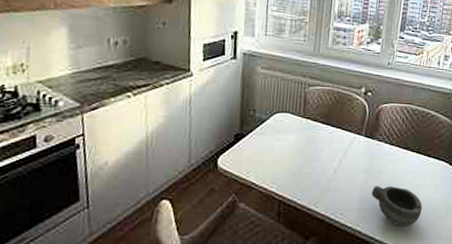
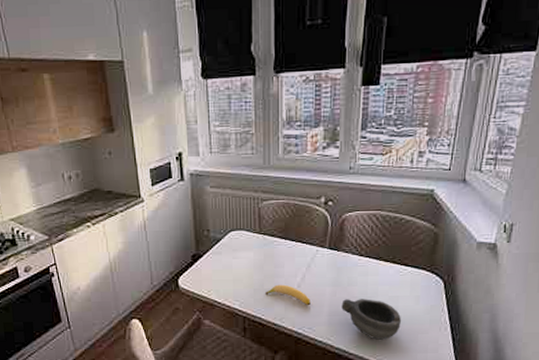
banana: none [303,169,344,191] -> present [265,284,310,306]

